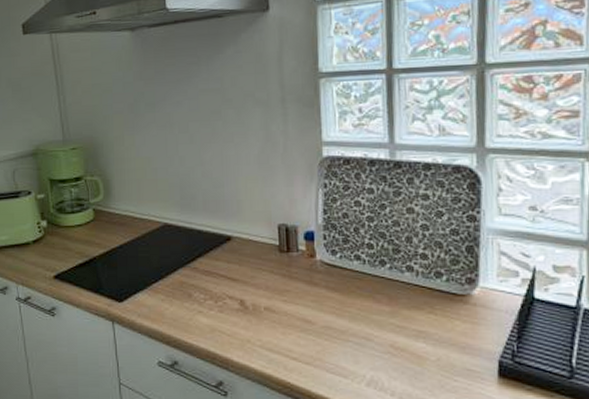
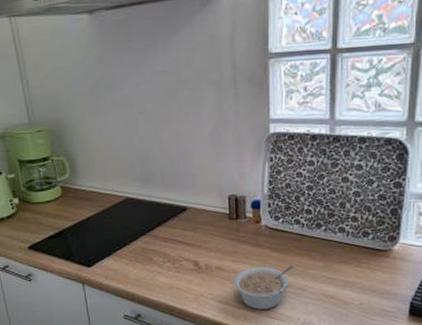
legume: none [285,309,356,362] -> present [233,265,294,310]

